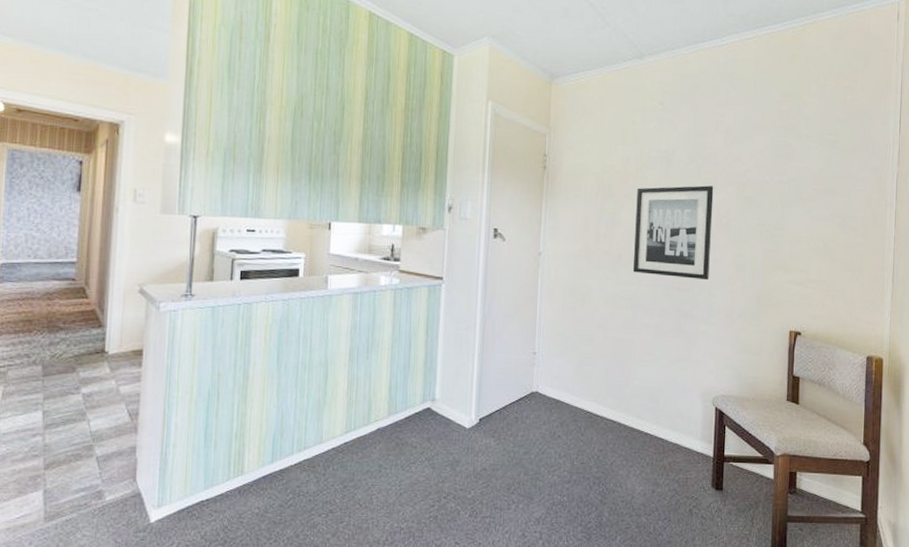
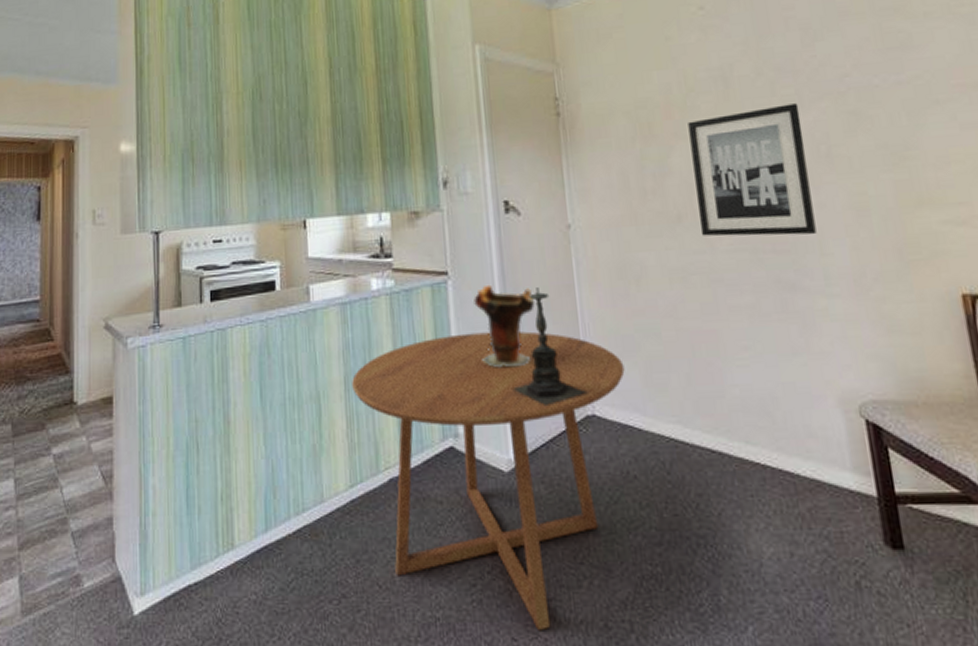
dining table: none [355,325,564,538] -> present [352,331,625,631]
decorative vase: none [460,290,506,354] -> present [474,284,534,368]
candle holder: none [480,297,535,384] -> present [512,287,588,407]

